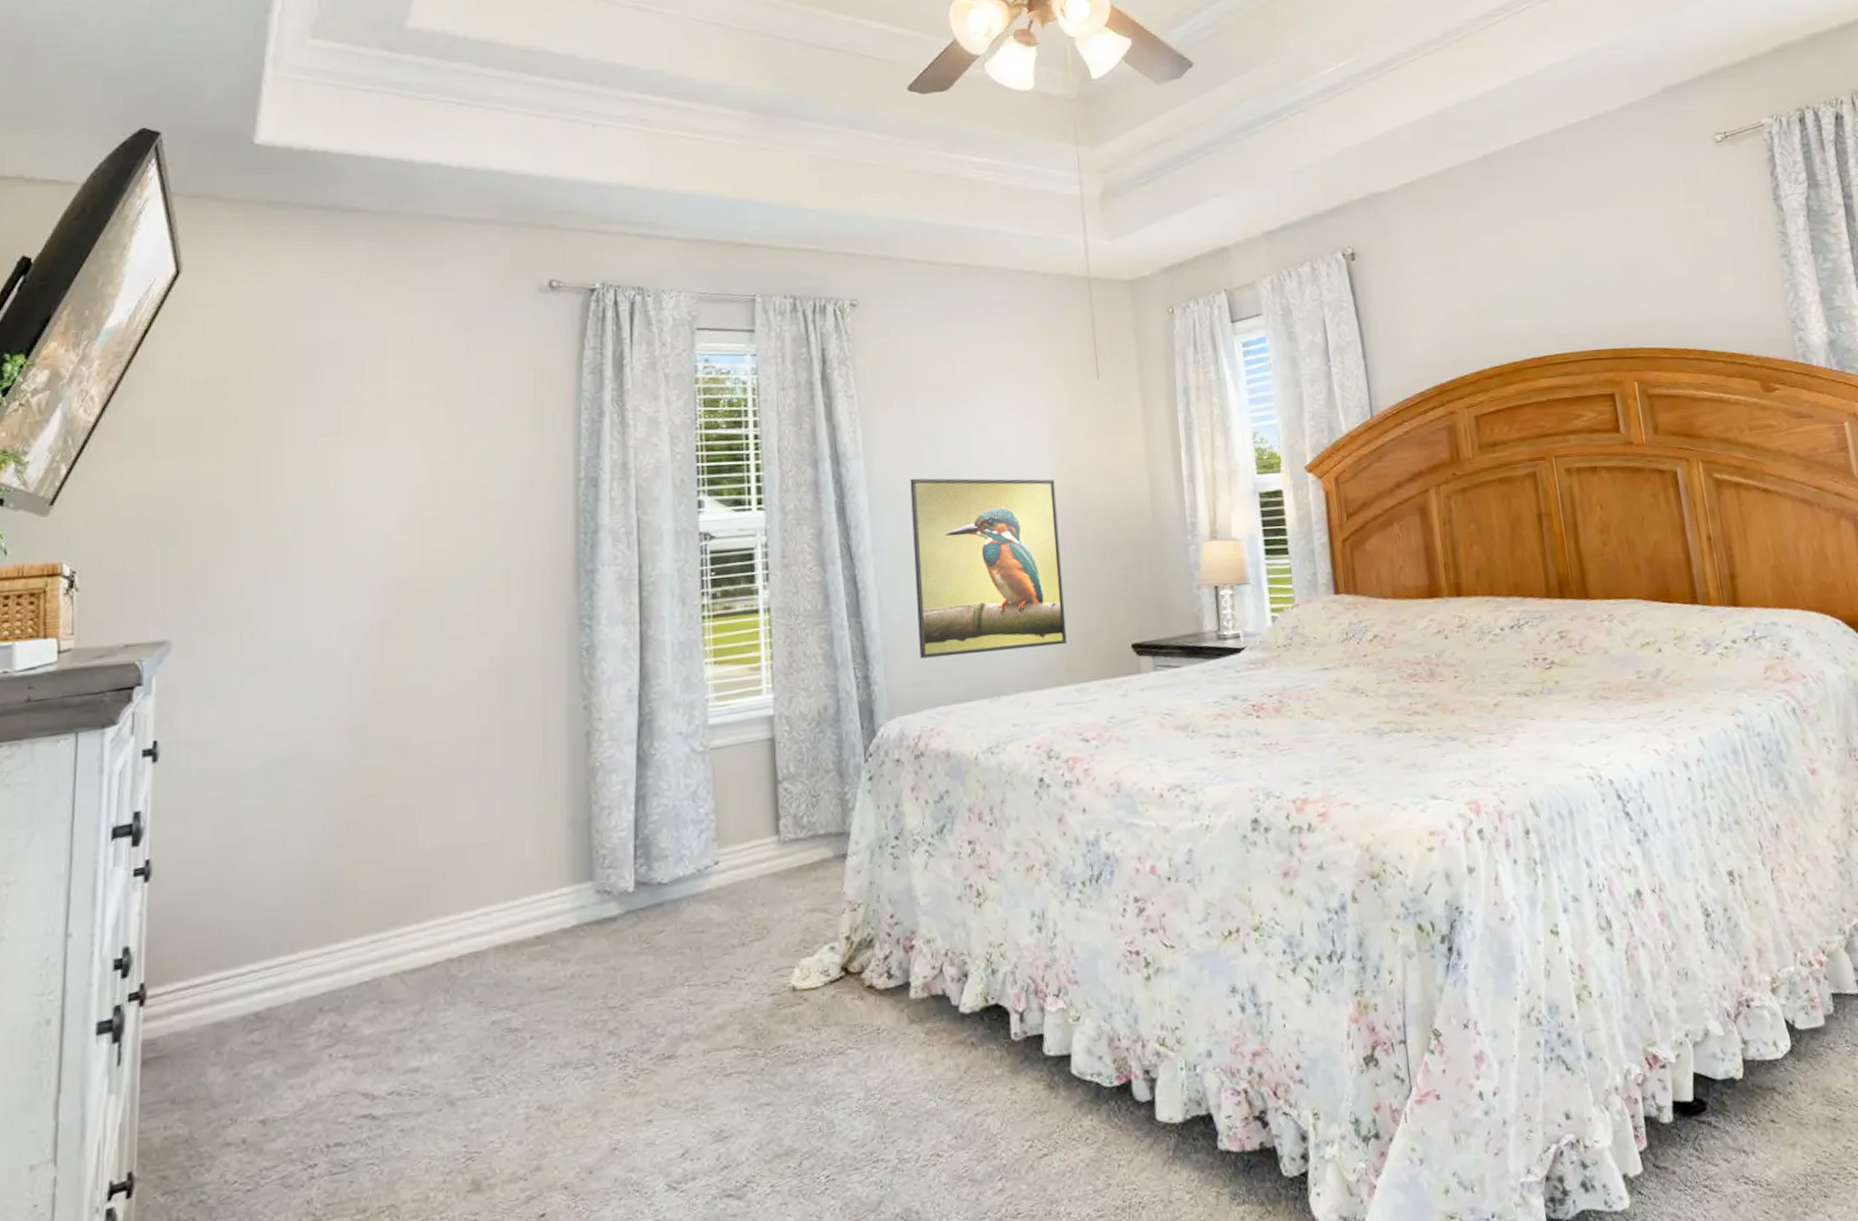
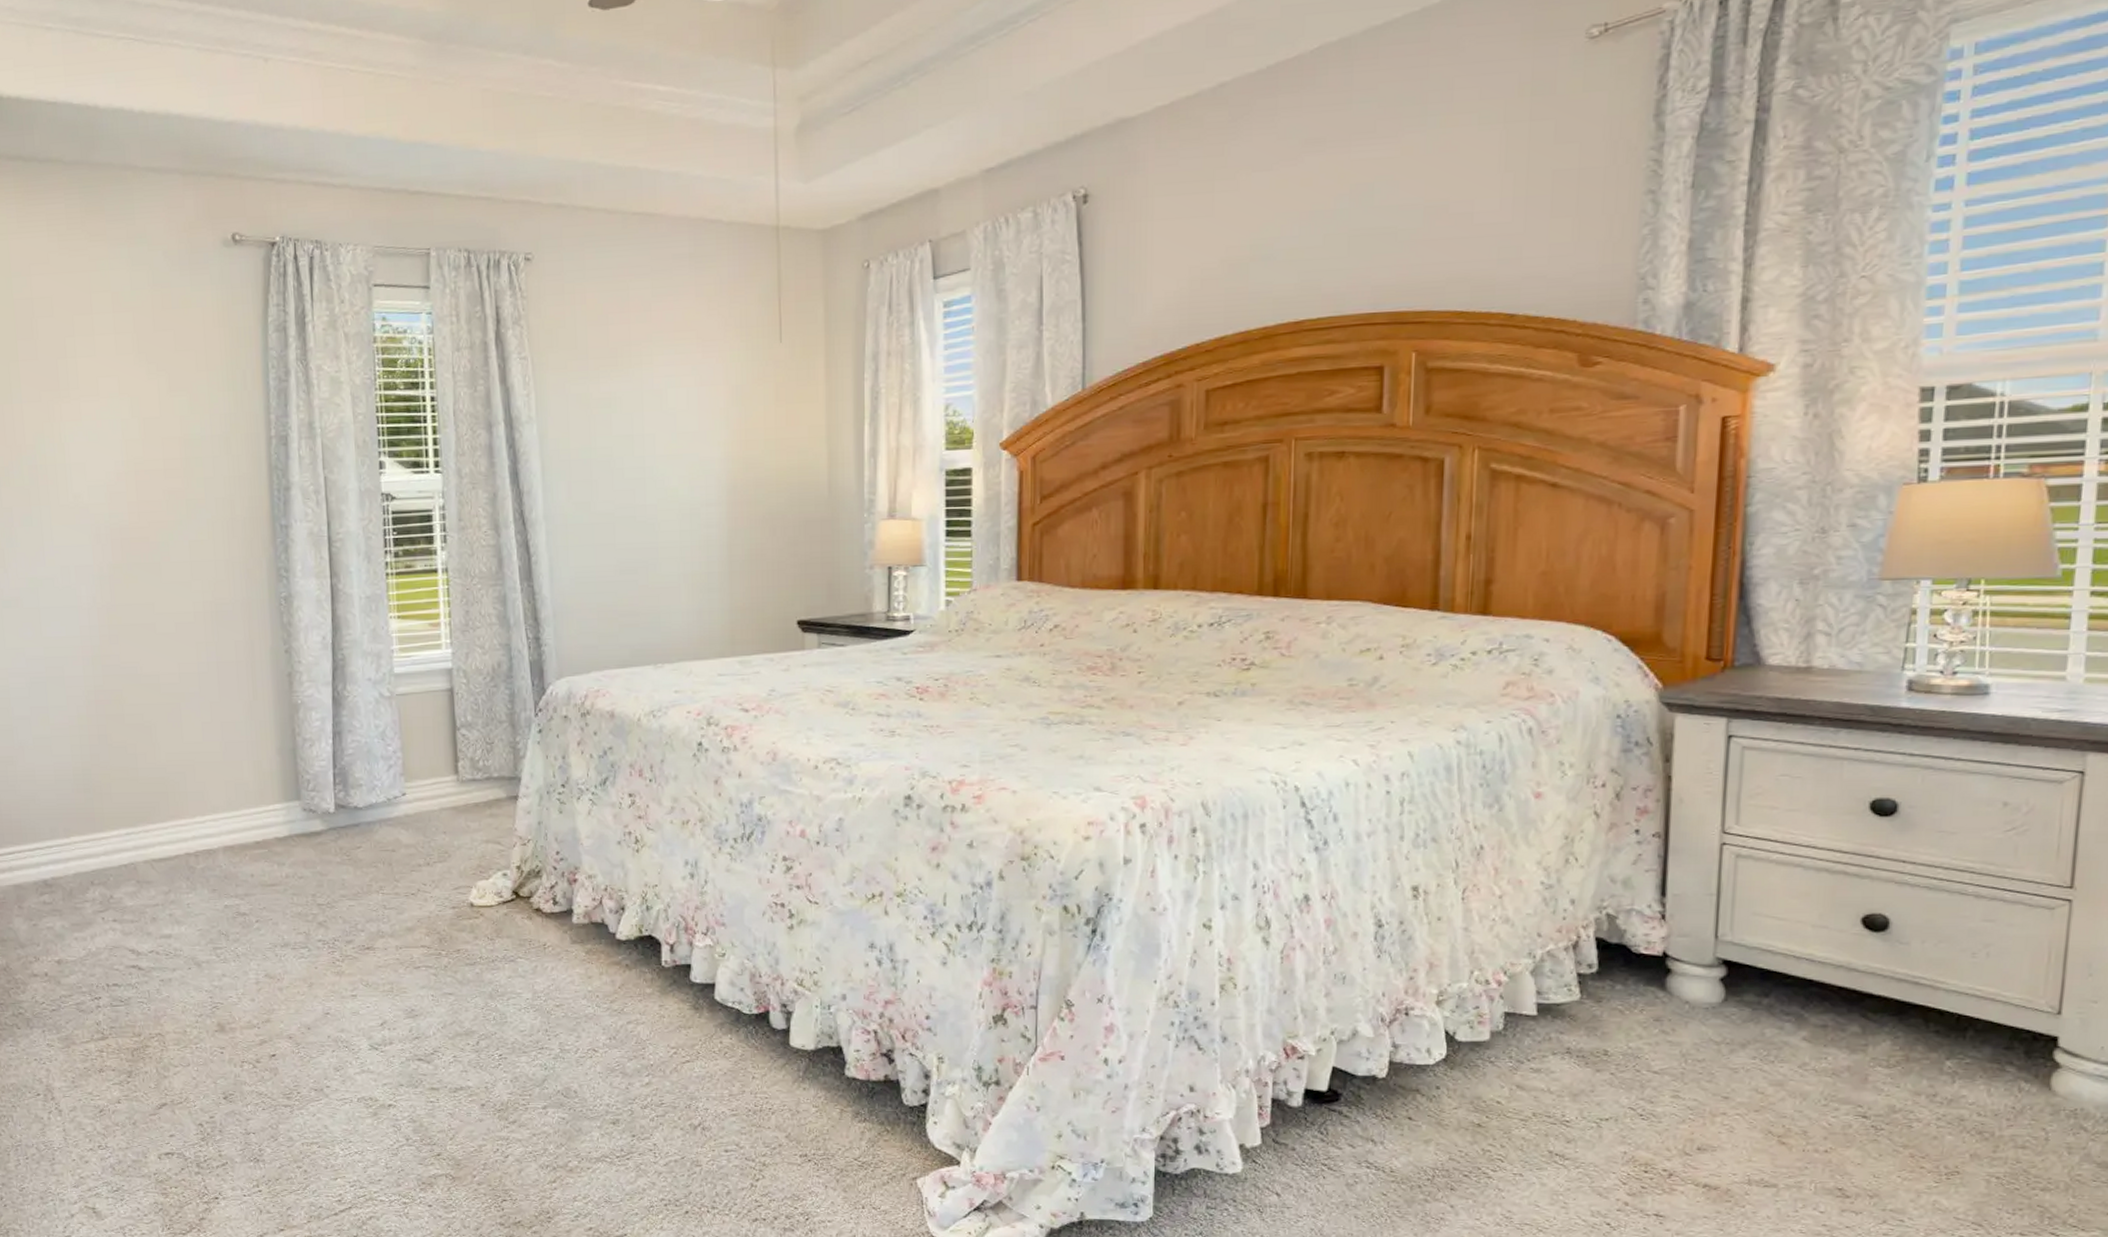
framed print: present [910,478,1067,659] -> none [582,445,732,624]

